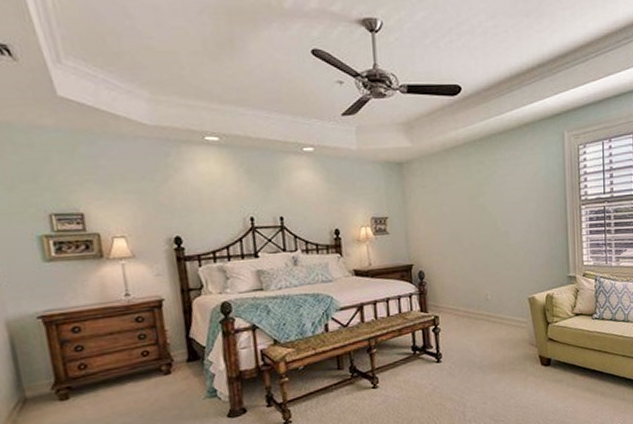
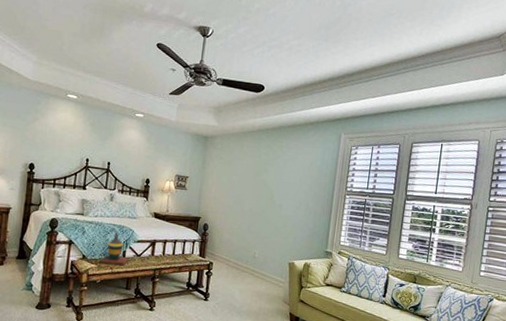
decorative basket: none [297,298,334,346] -> present [99,227,129,266]

